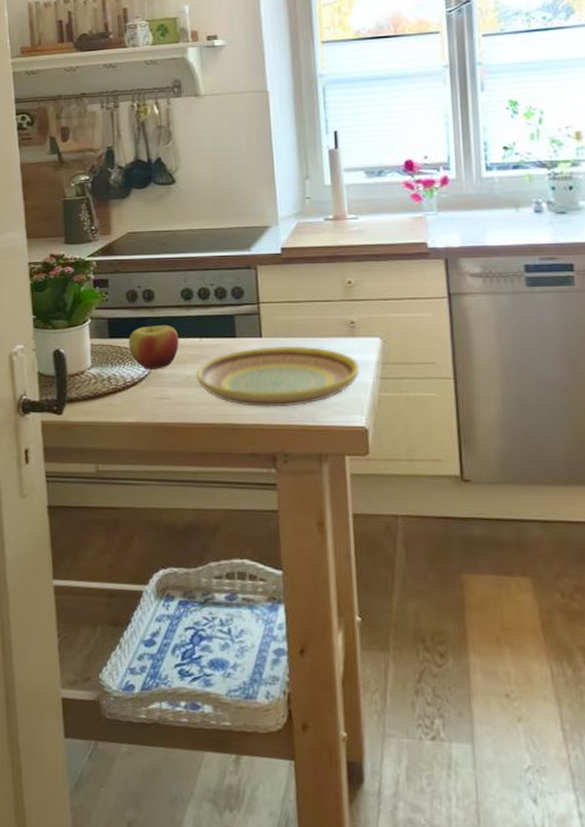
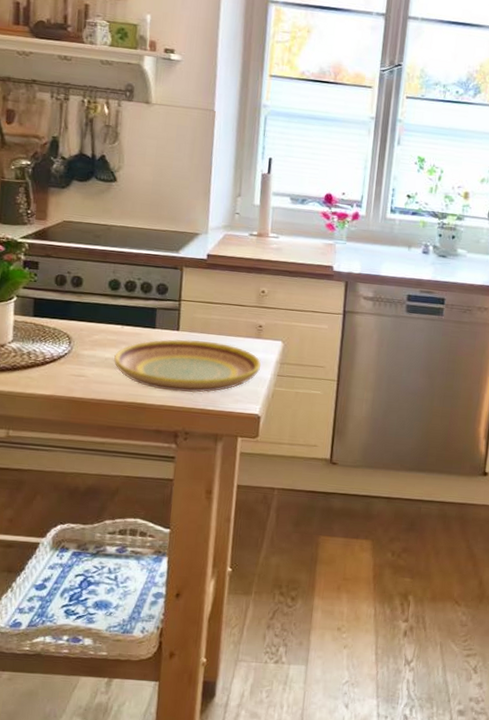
apple: present [129,324,179,369] -> none [52,309,102,350]

